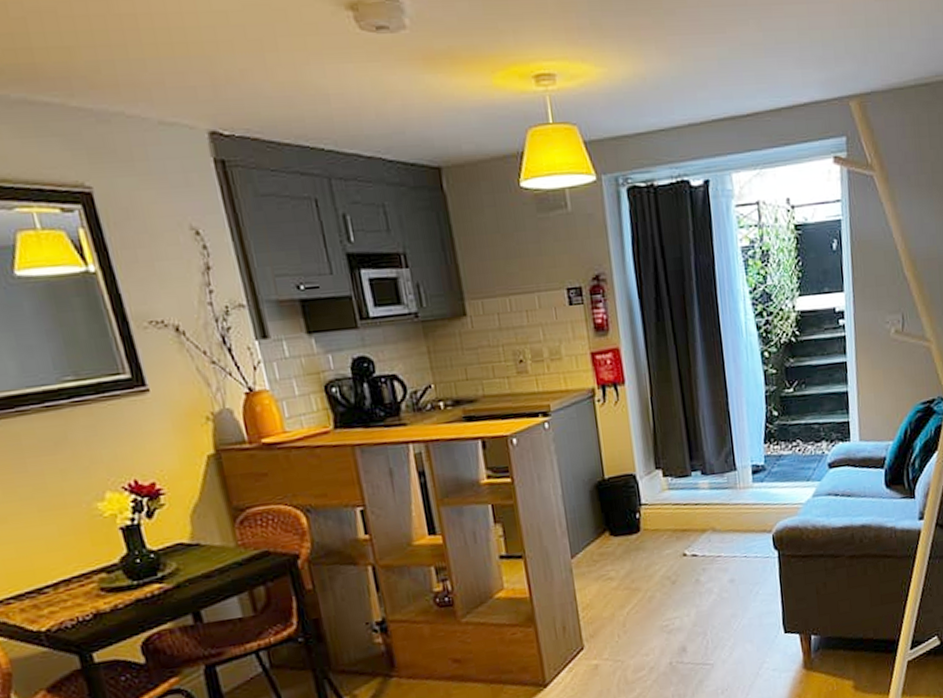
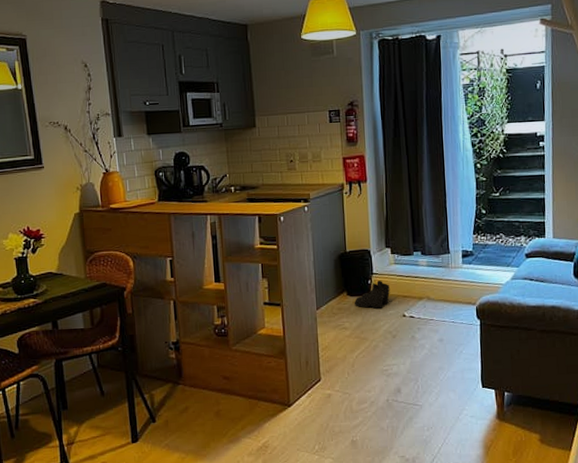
boots: none [619,512,666,550] -> present [354,280,391,309]

